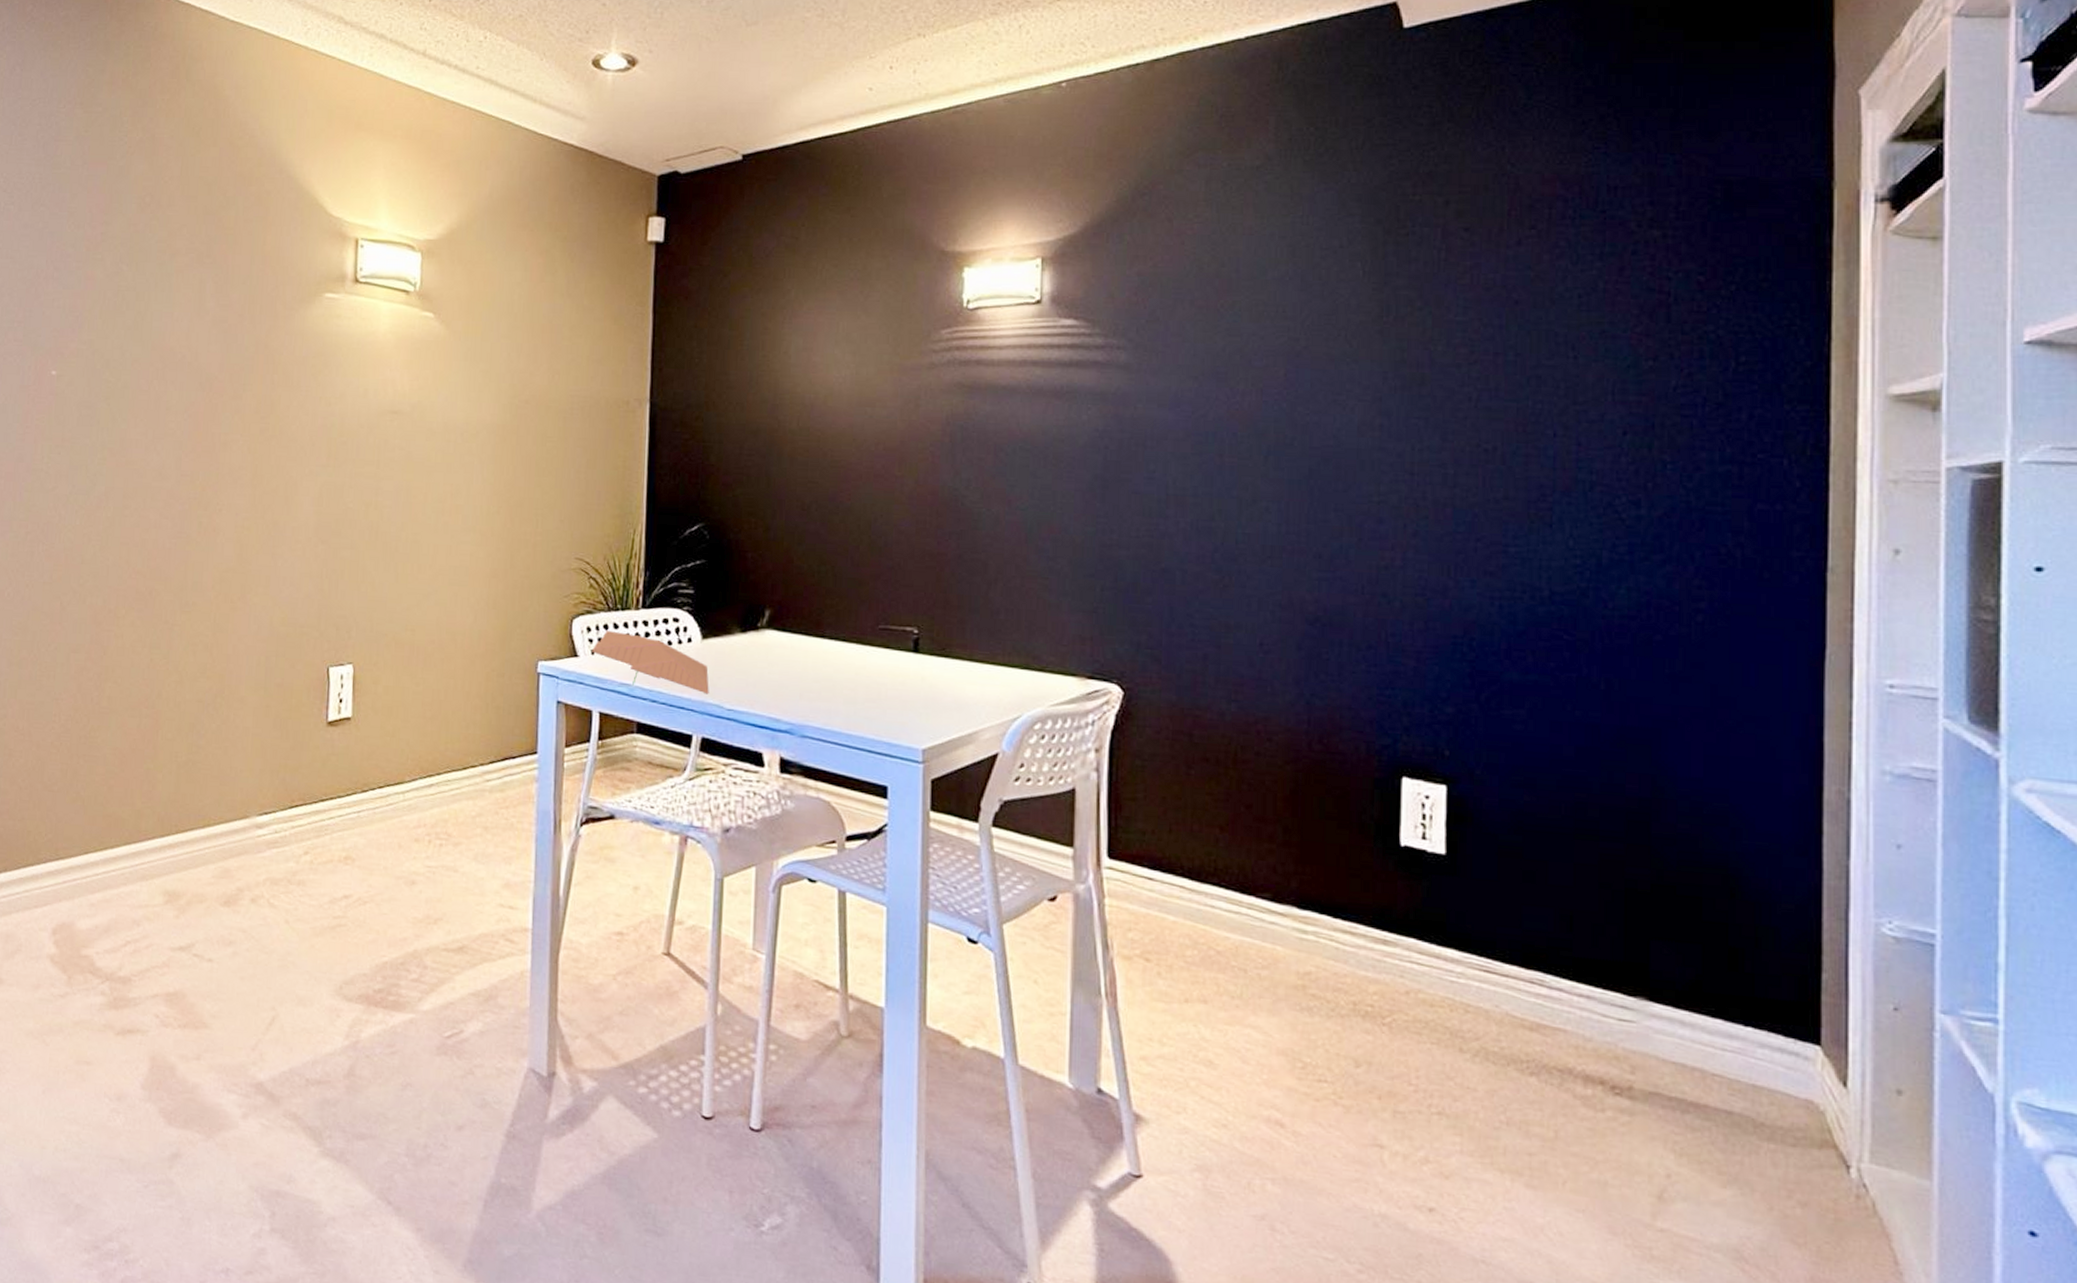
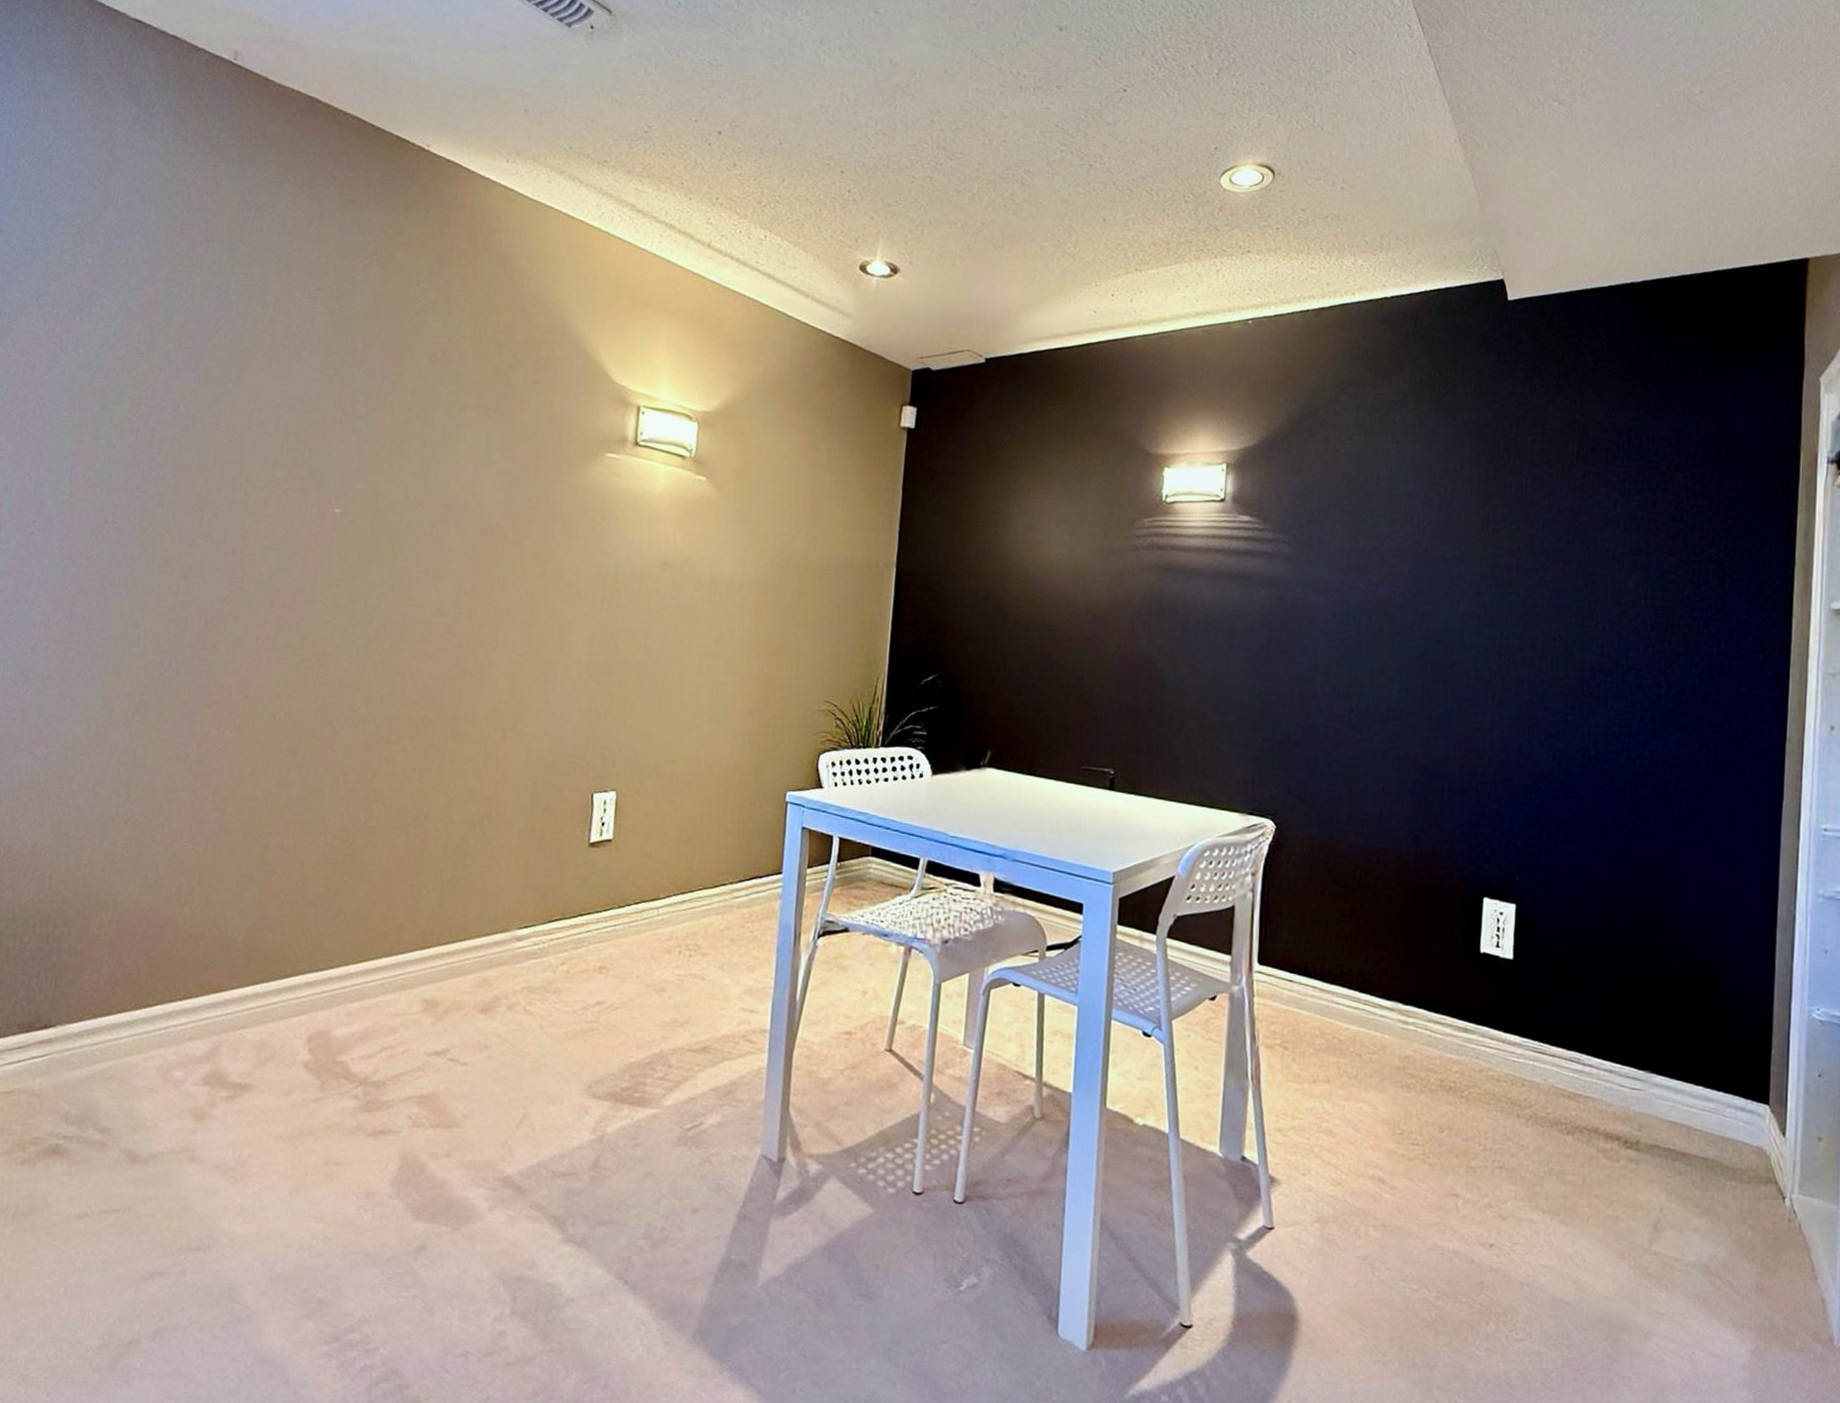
papers: present [592,631,709,695] -> none [835,766,936,823]

